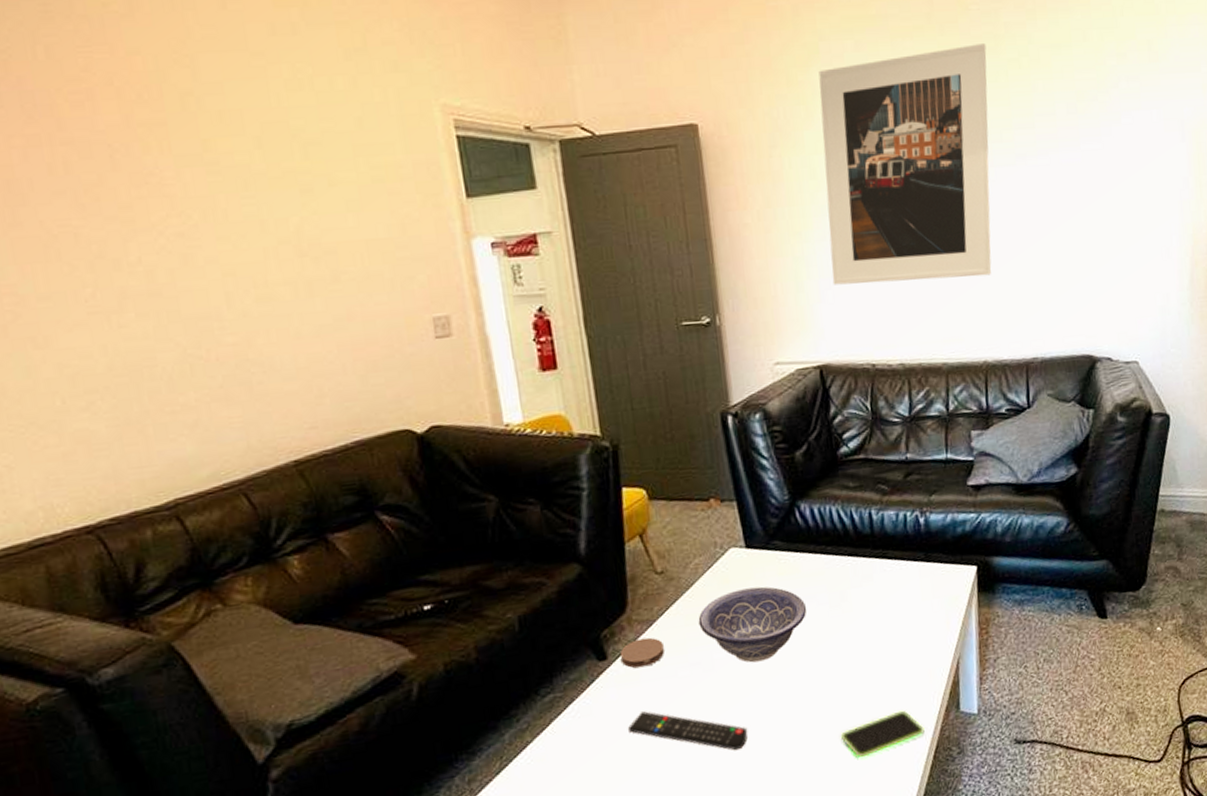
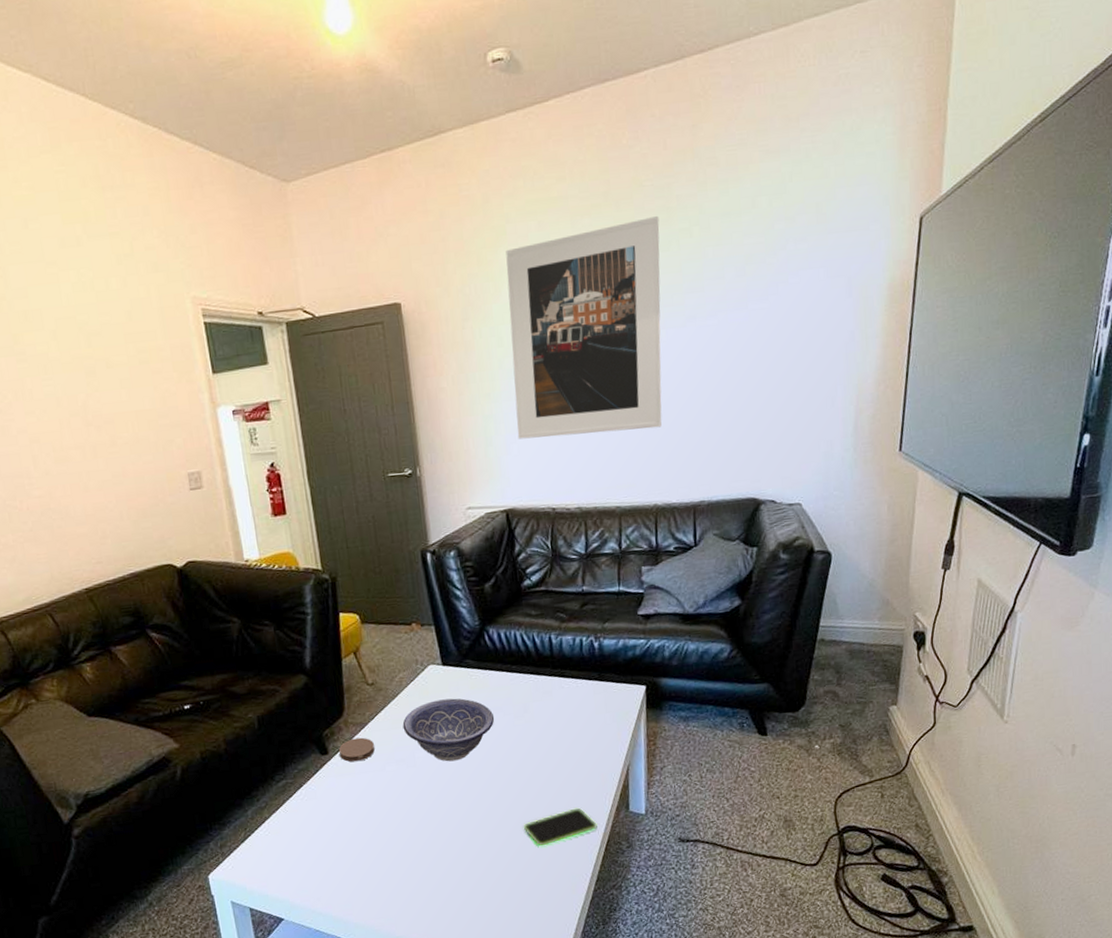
remote control: present [627,711,748,751] -> none [345,798,445,834]

